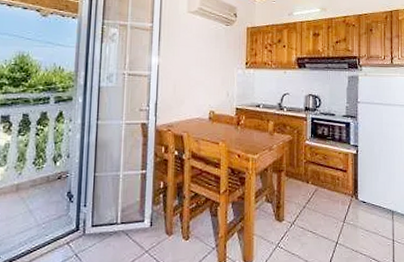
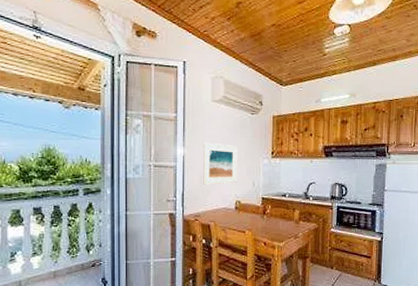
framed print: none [177,52,212,95] -> present [203,142,238,185]

